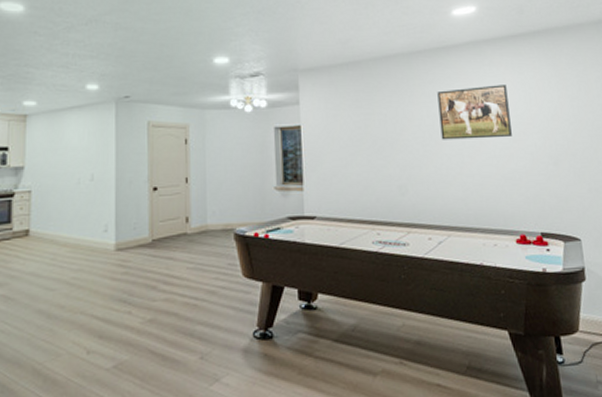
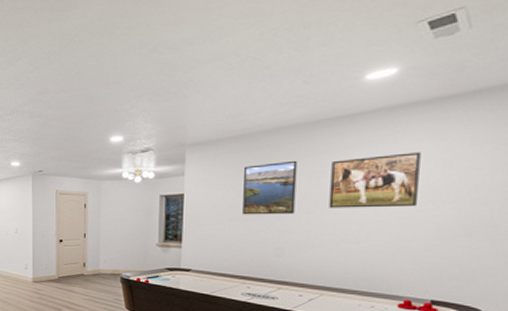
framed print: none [359,90,412,149] -> present [242,160,298,215]

